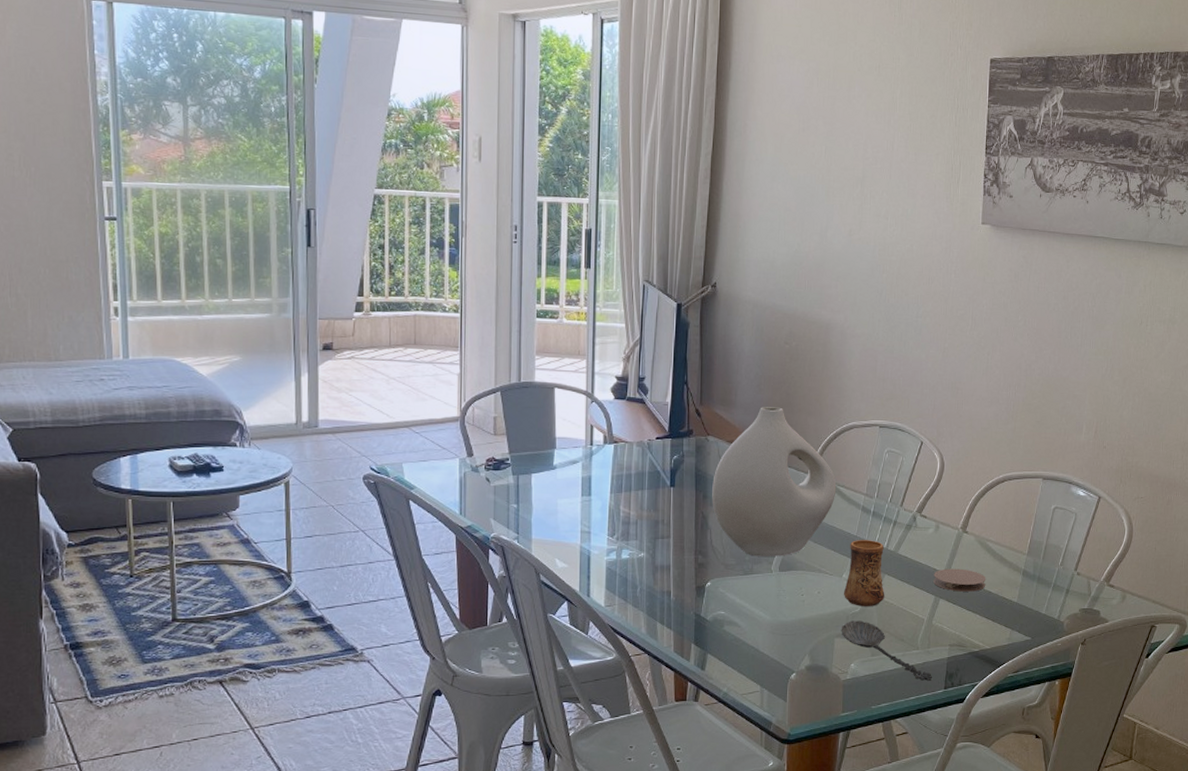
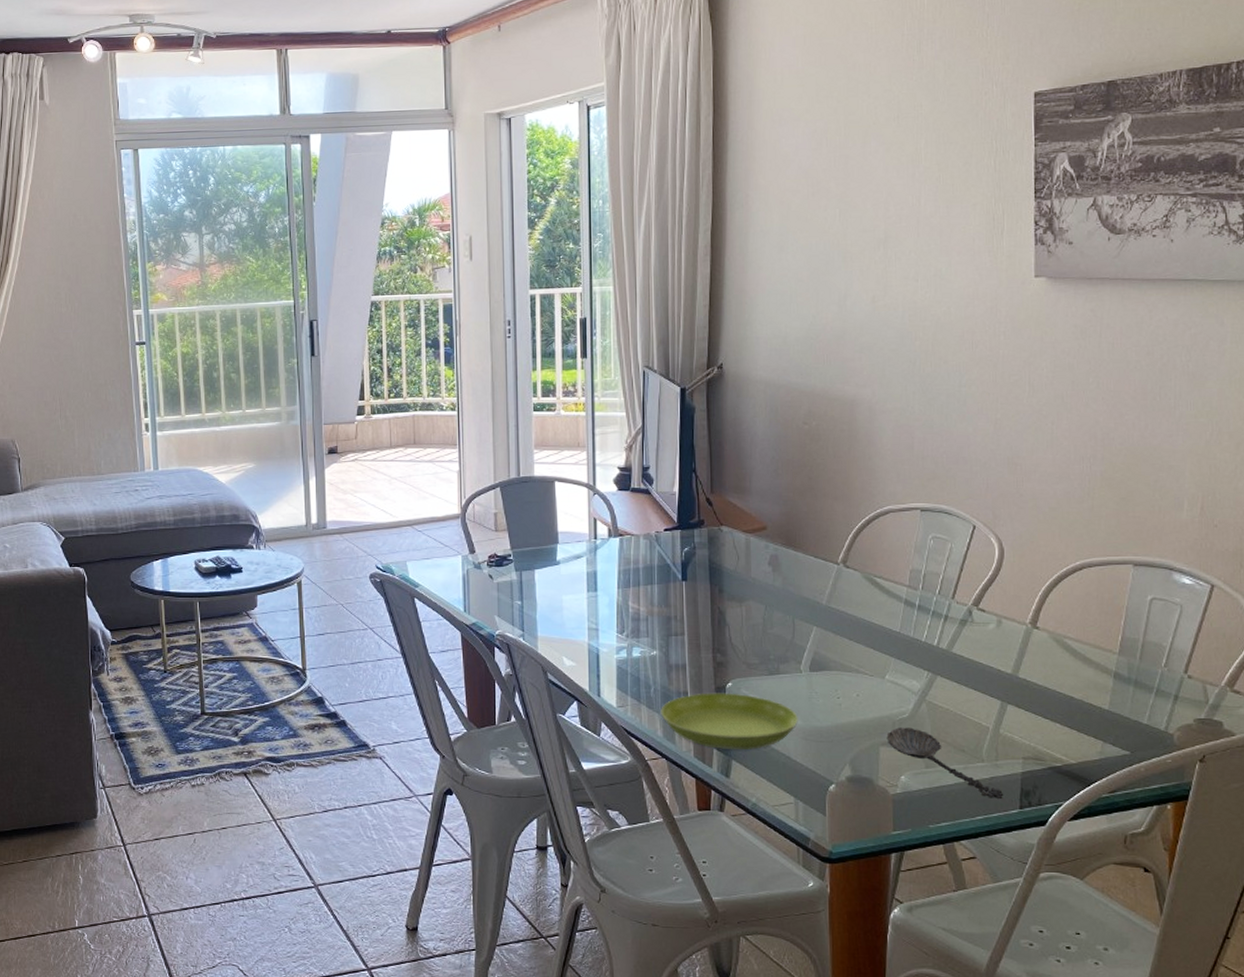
saucer: none [645,591,767,644] -> present [661,692,798,749]
vase: present [712,407,837,556] -> none [728,493,873,655]
cup: present [844,540,885,606] -> none [888,637,938,712]
coaster: present [933,568,986,592] -> none [998,669,1066,697]

